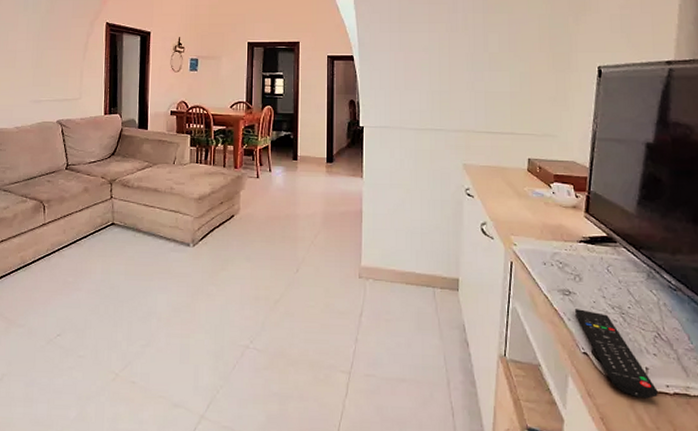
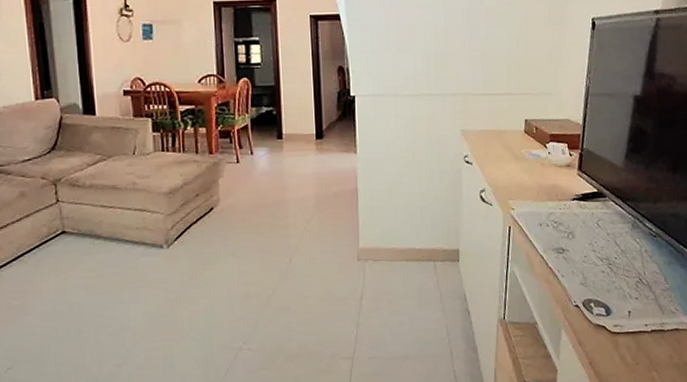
remote control: present [575,309,658,399] -> none [568,265,638,340]

